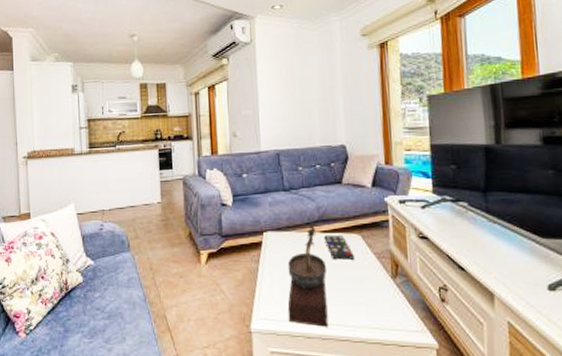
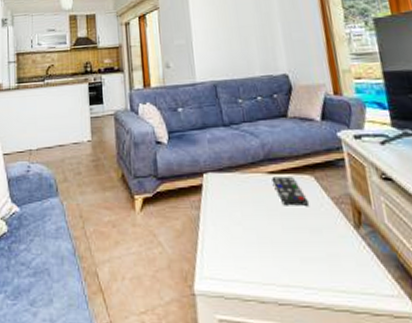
bonsai tree: present [287,223,328,327] -> none [232,162,285,289]

